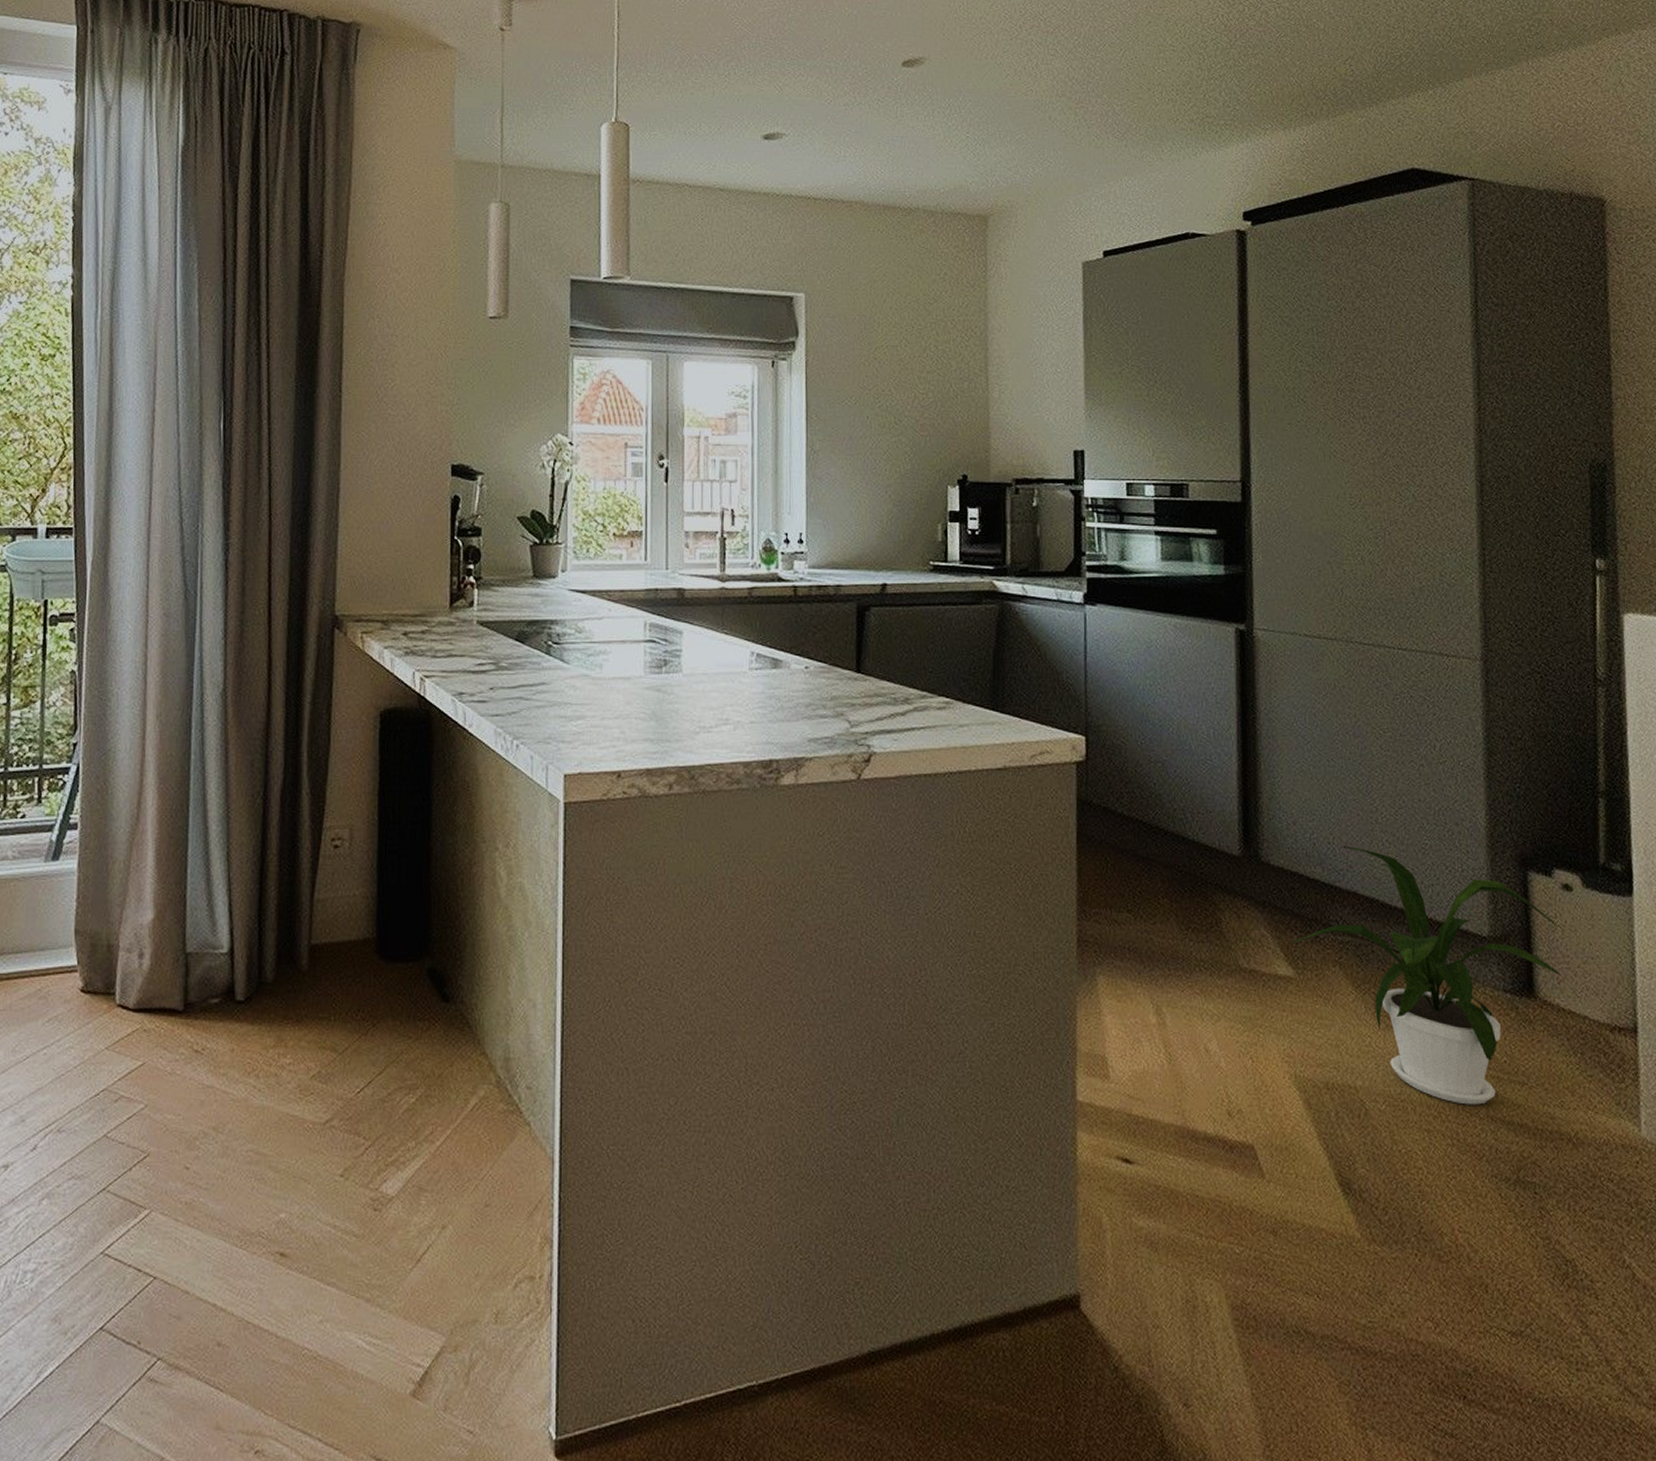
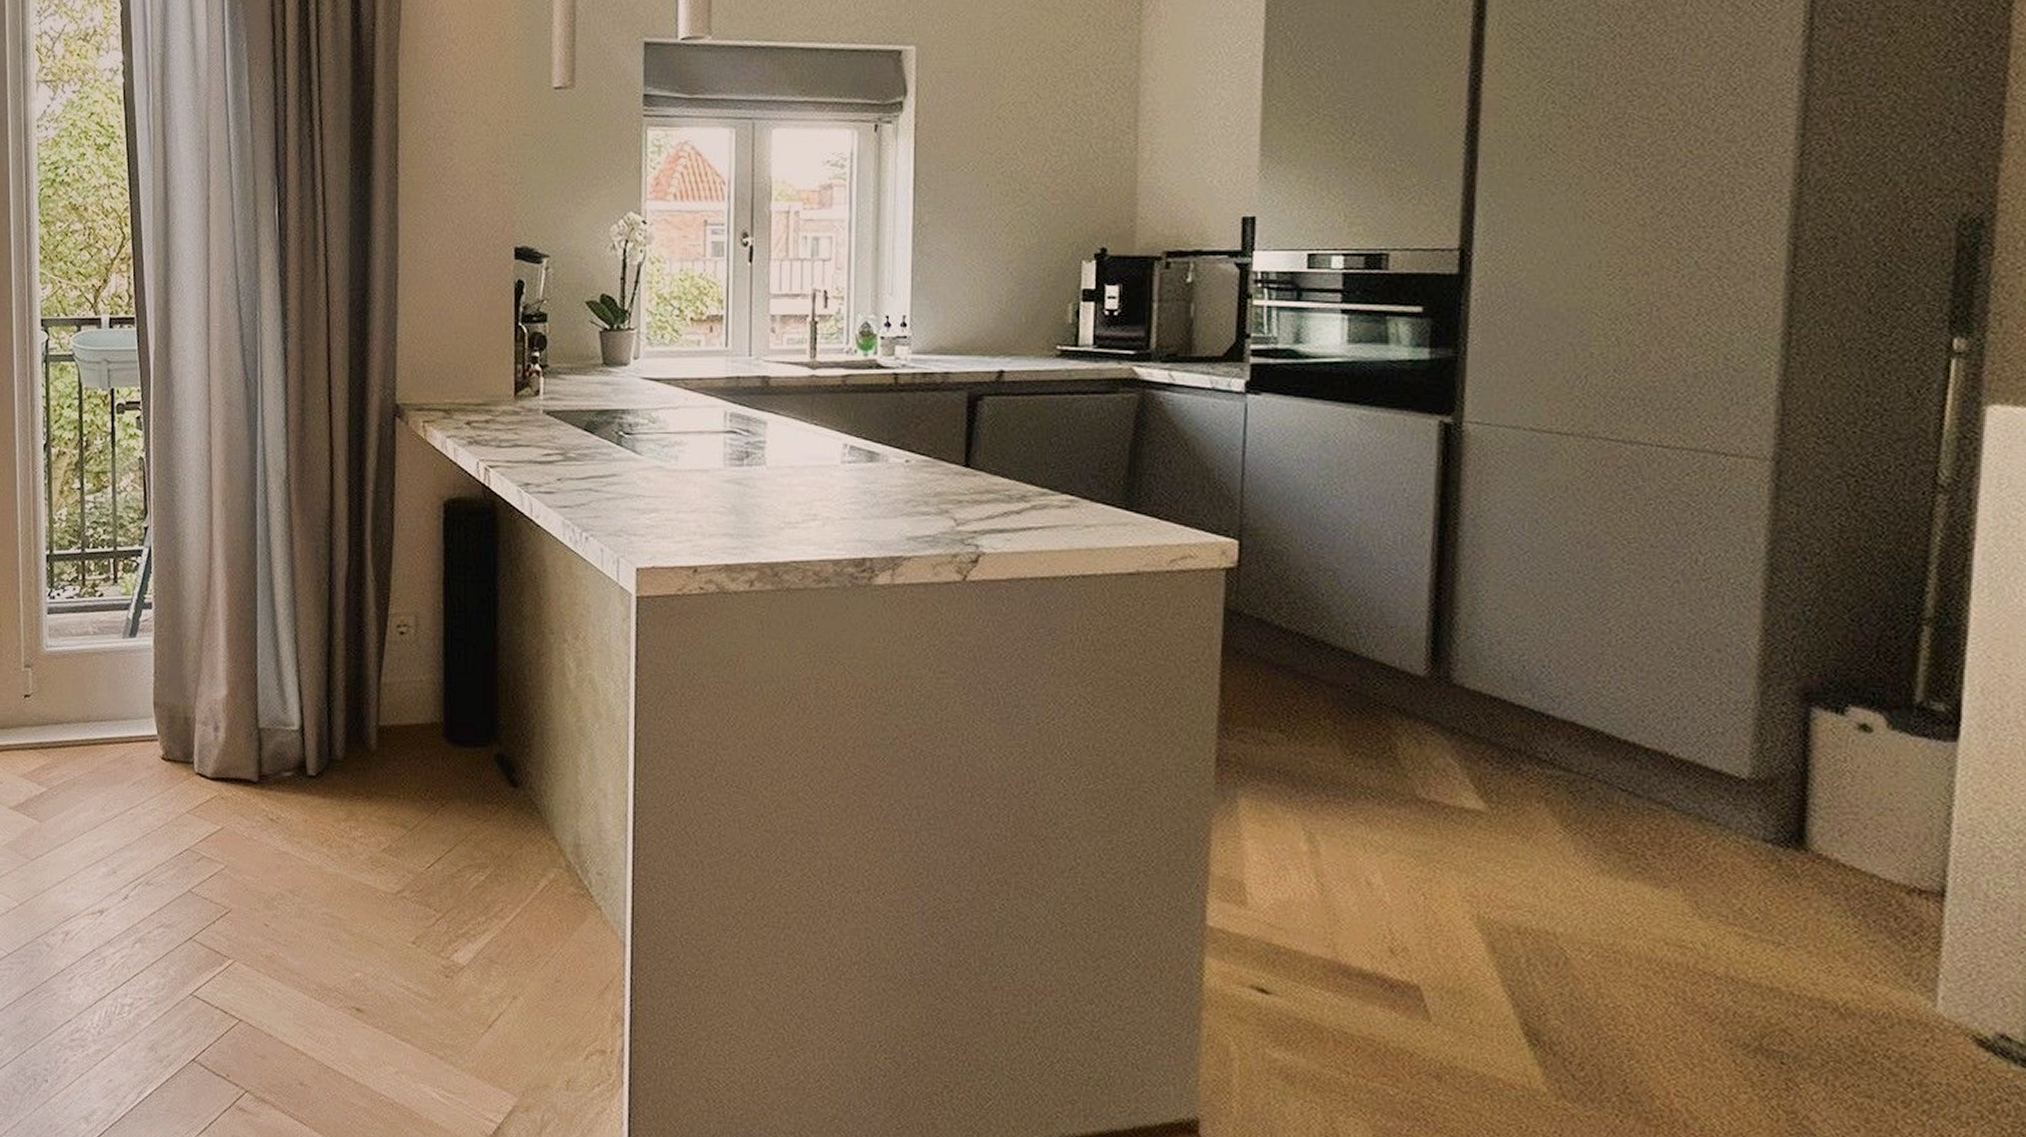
house plant: present [1292,846,1560,1105] -> none [1485,670,1847,963]

